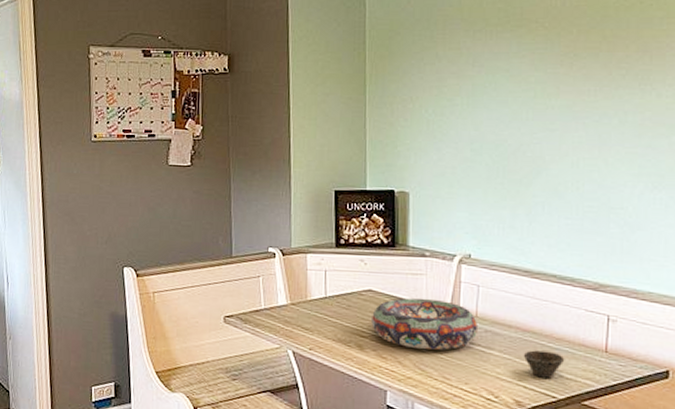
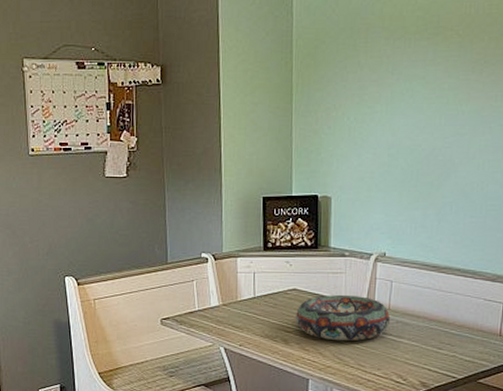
cup: present [523,350,565,379] -> none [429,337,465,361]

